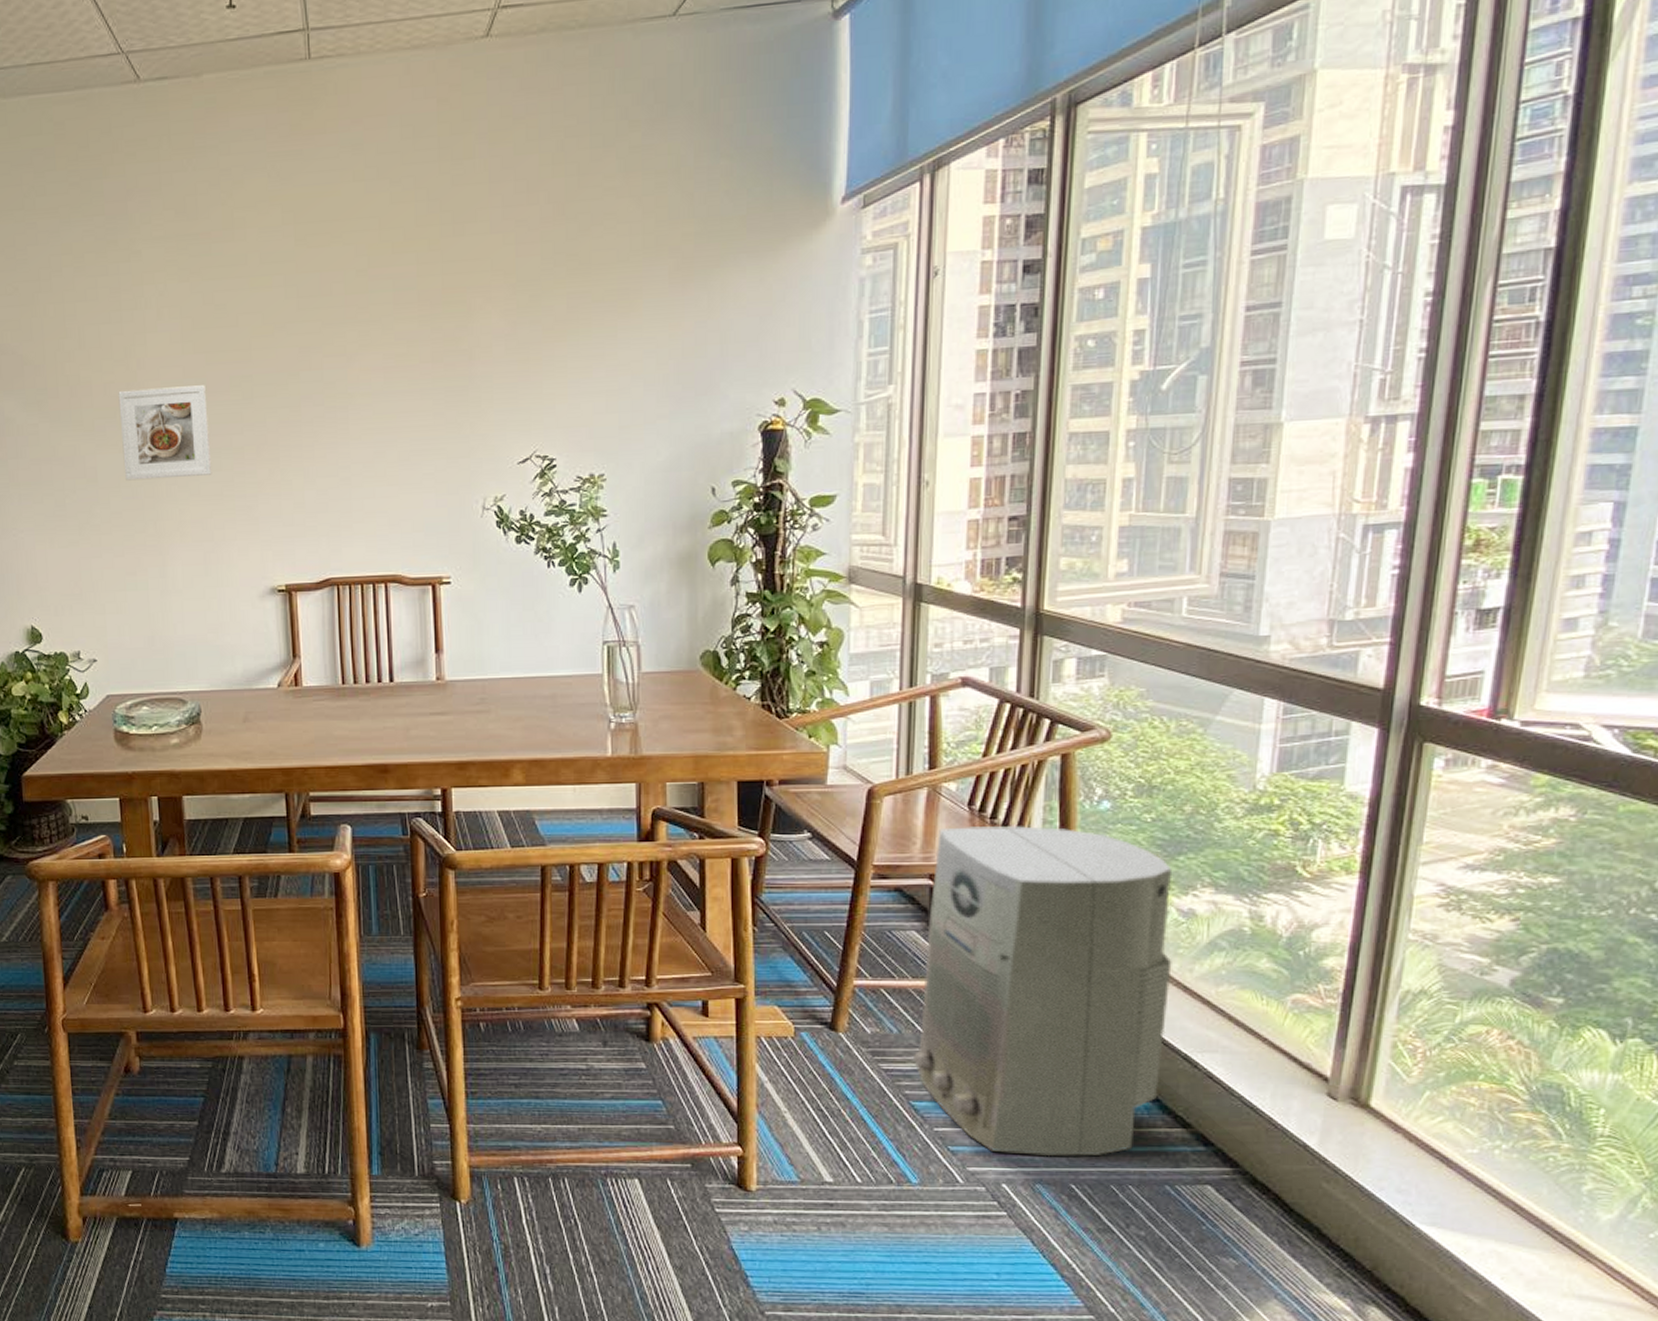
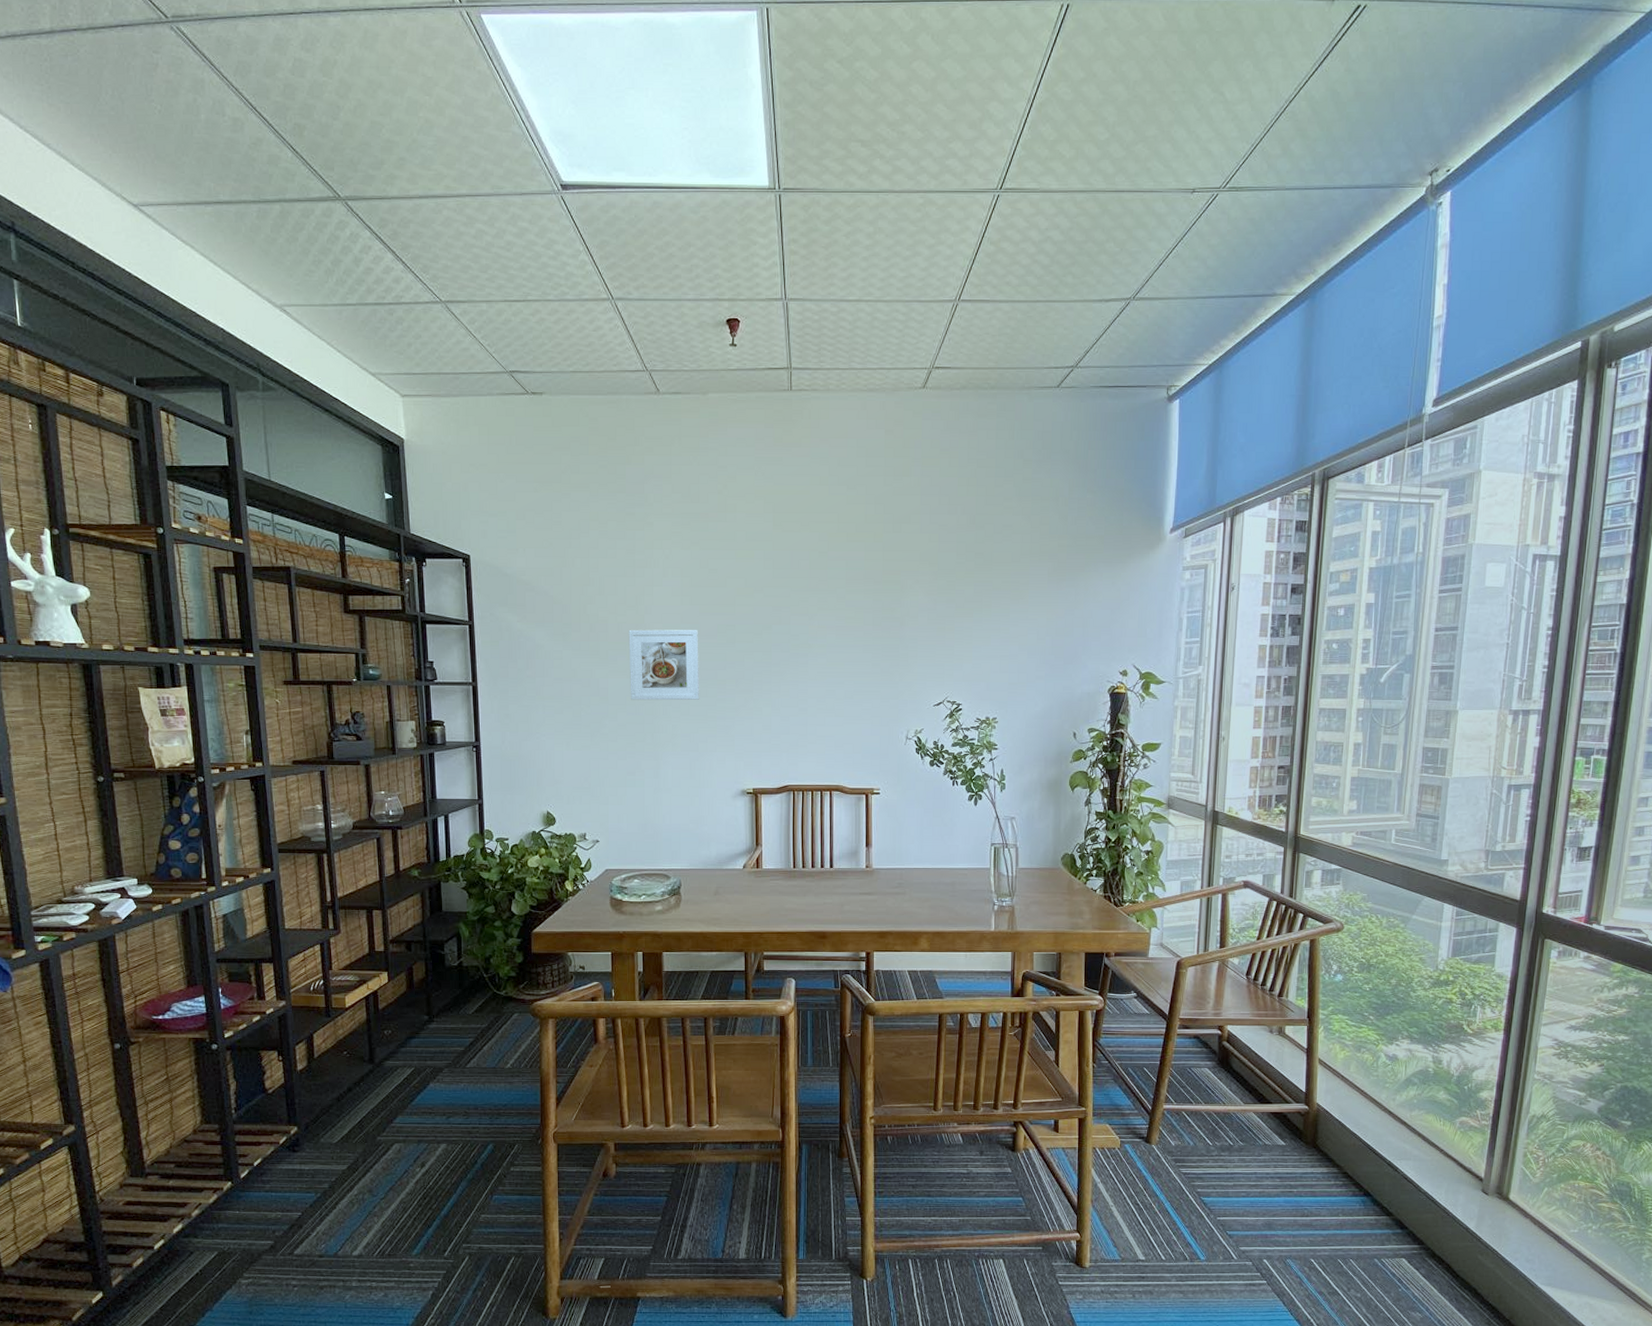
air purifier: present [914,826,1173,1157] -> none [1204,991,1383,1238]

